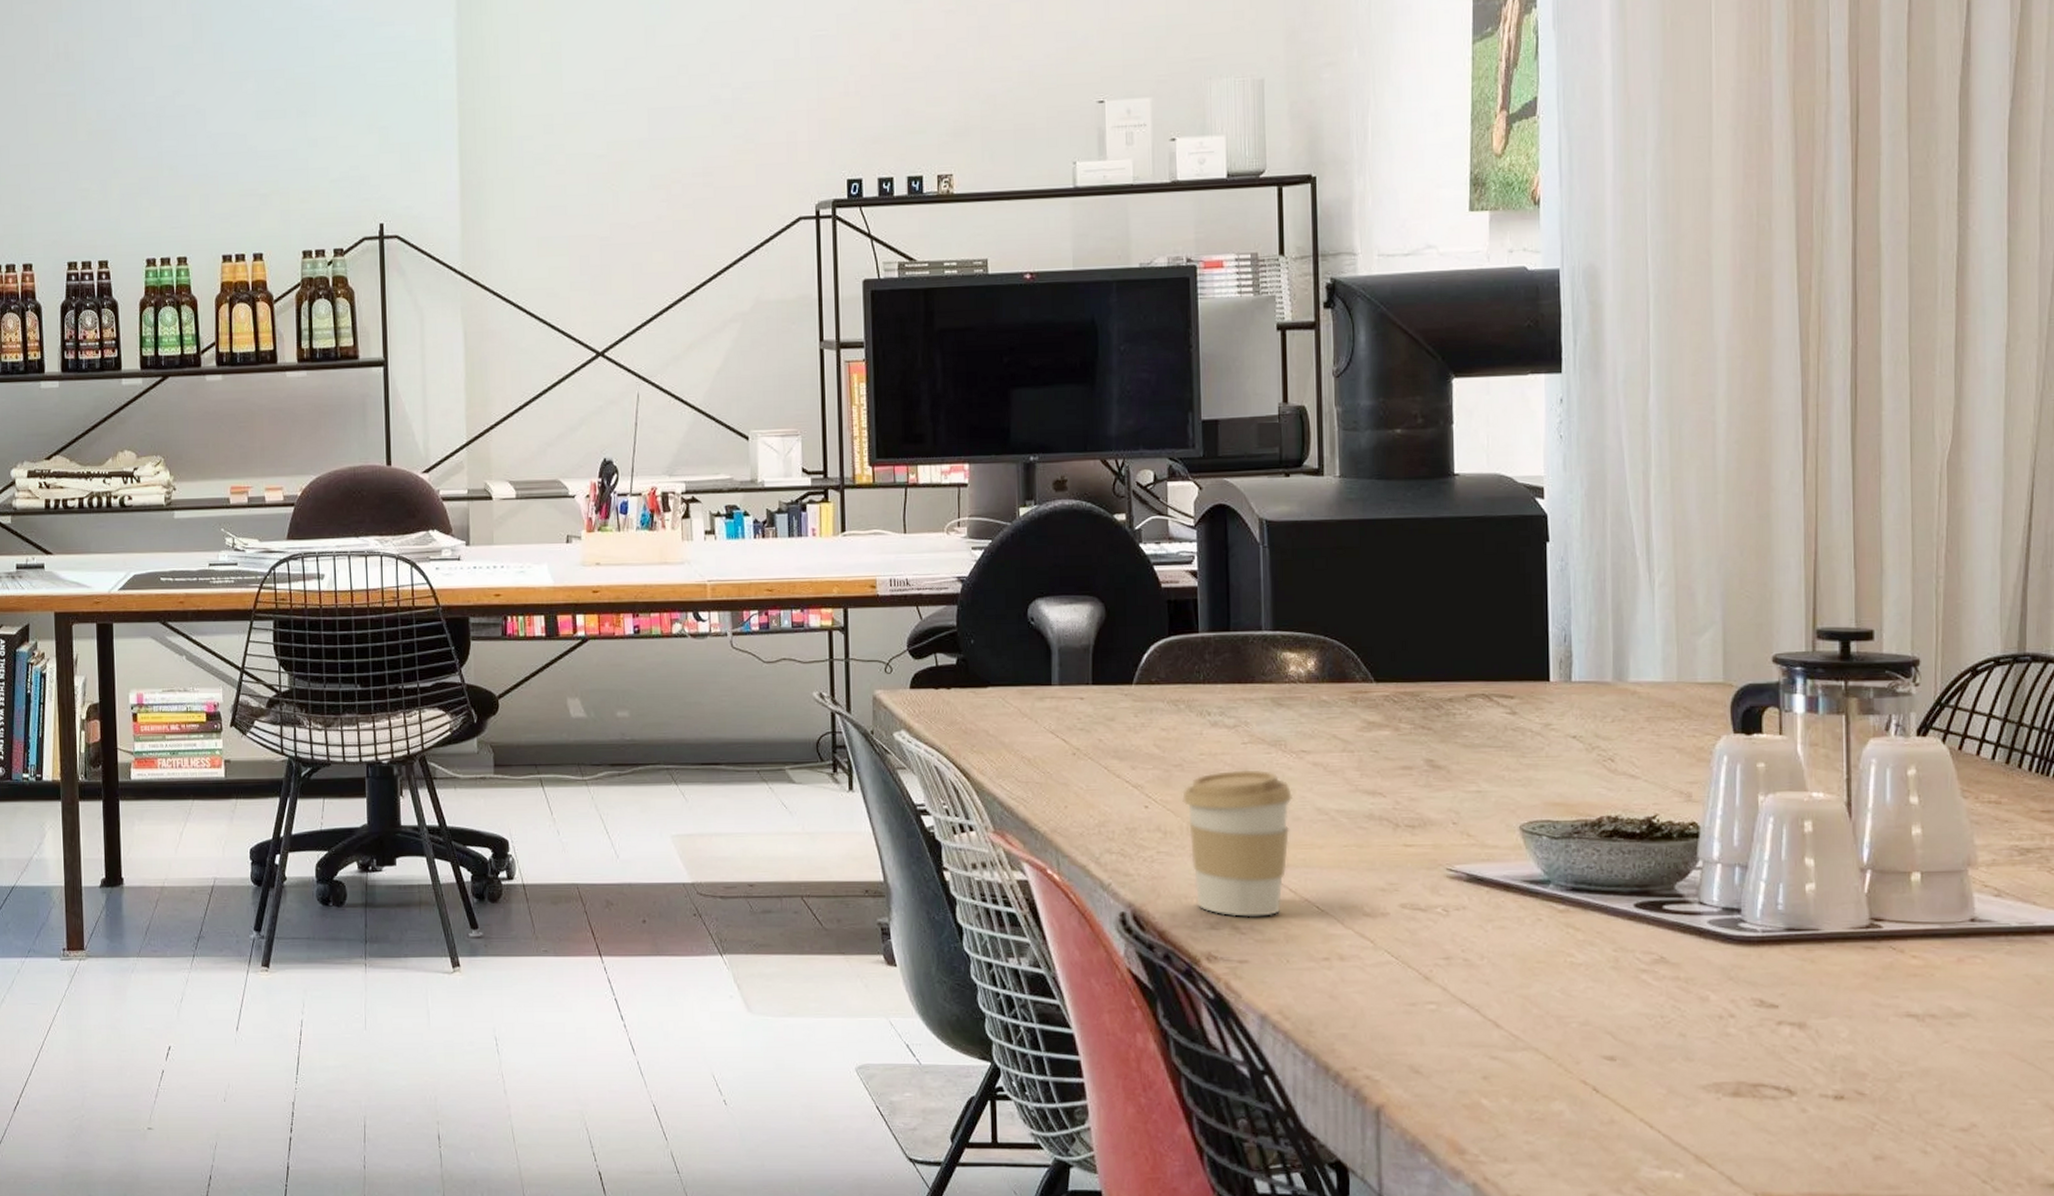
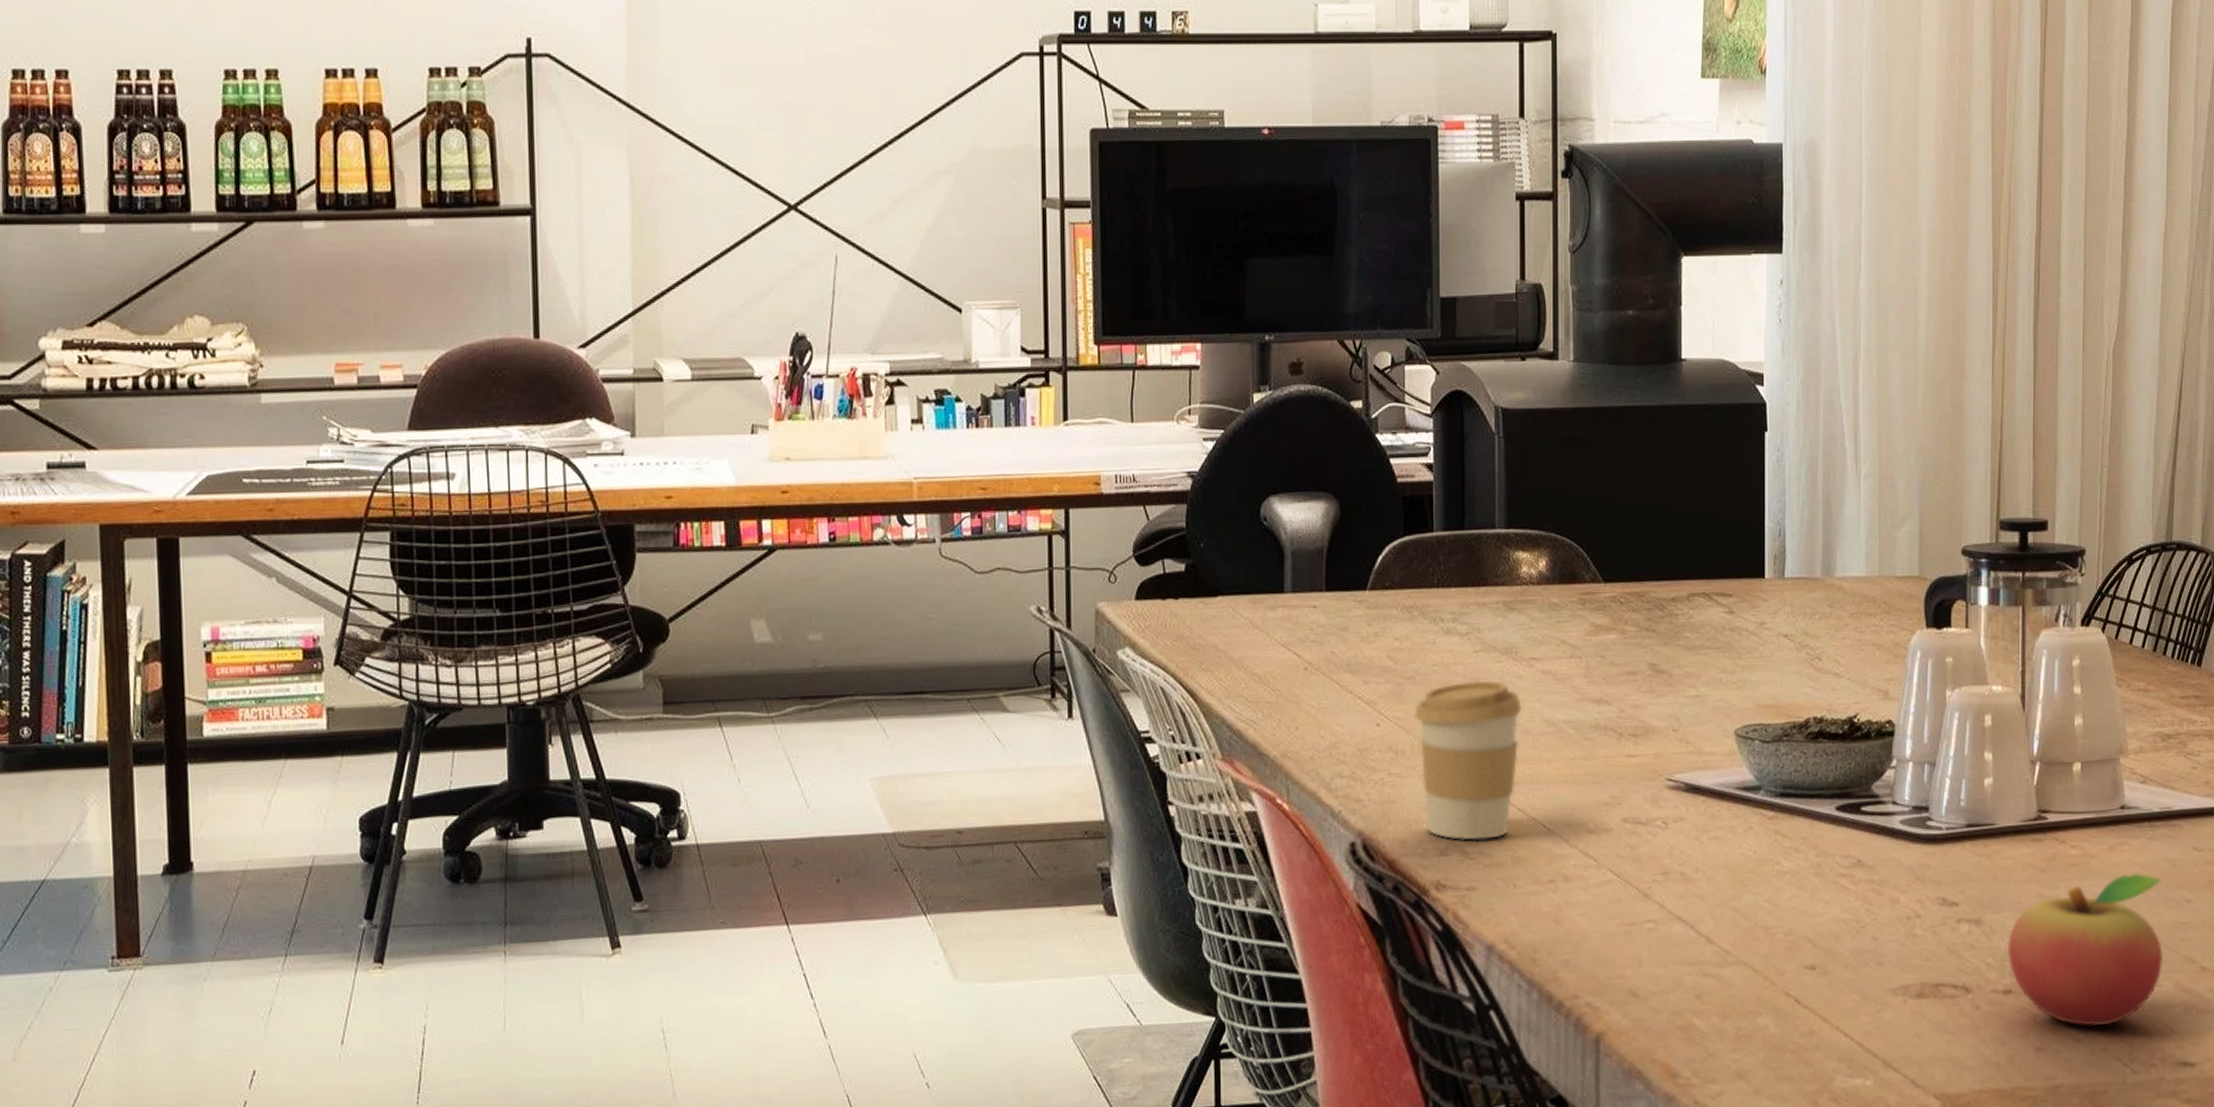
fruit: none [1837,987,2028,1140] -> present [2007,873,2164,1026]

